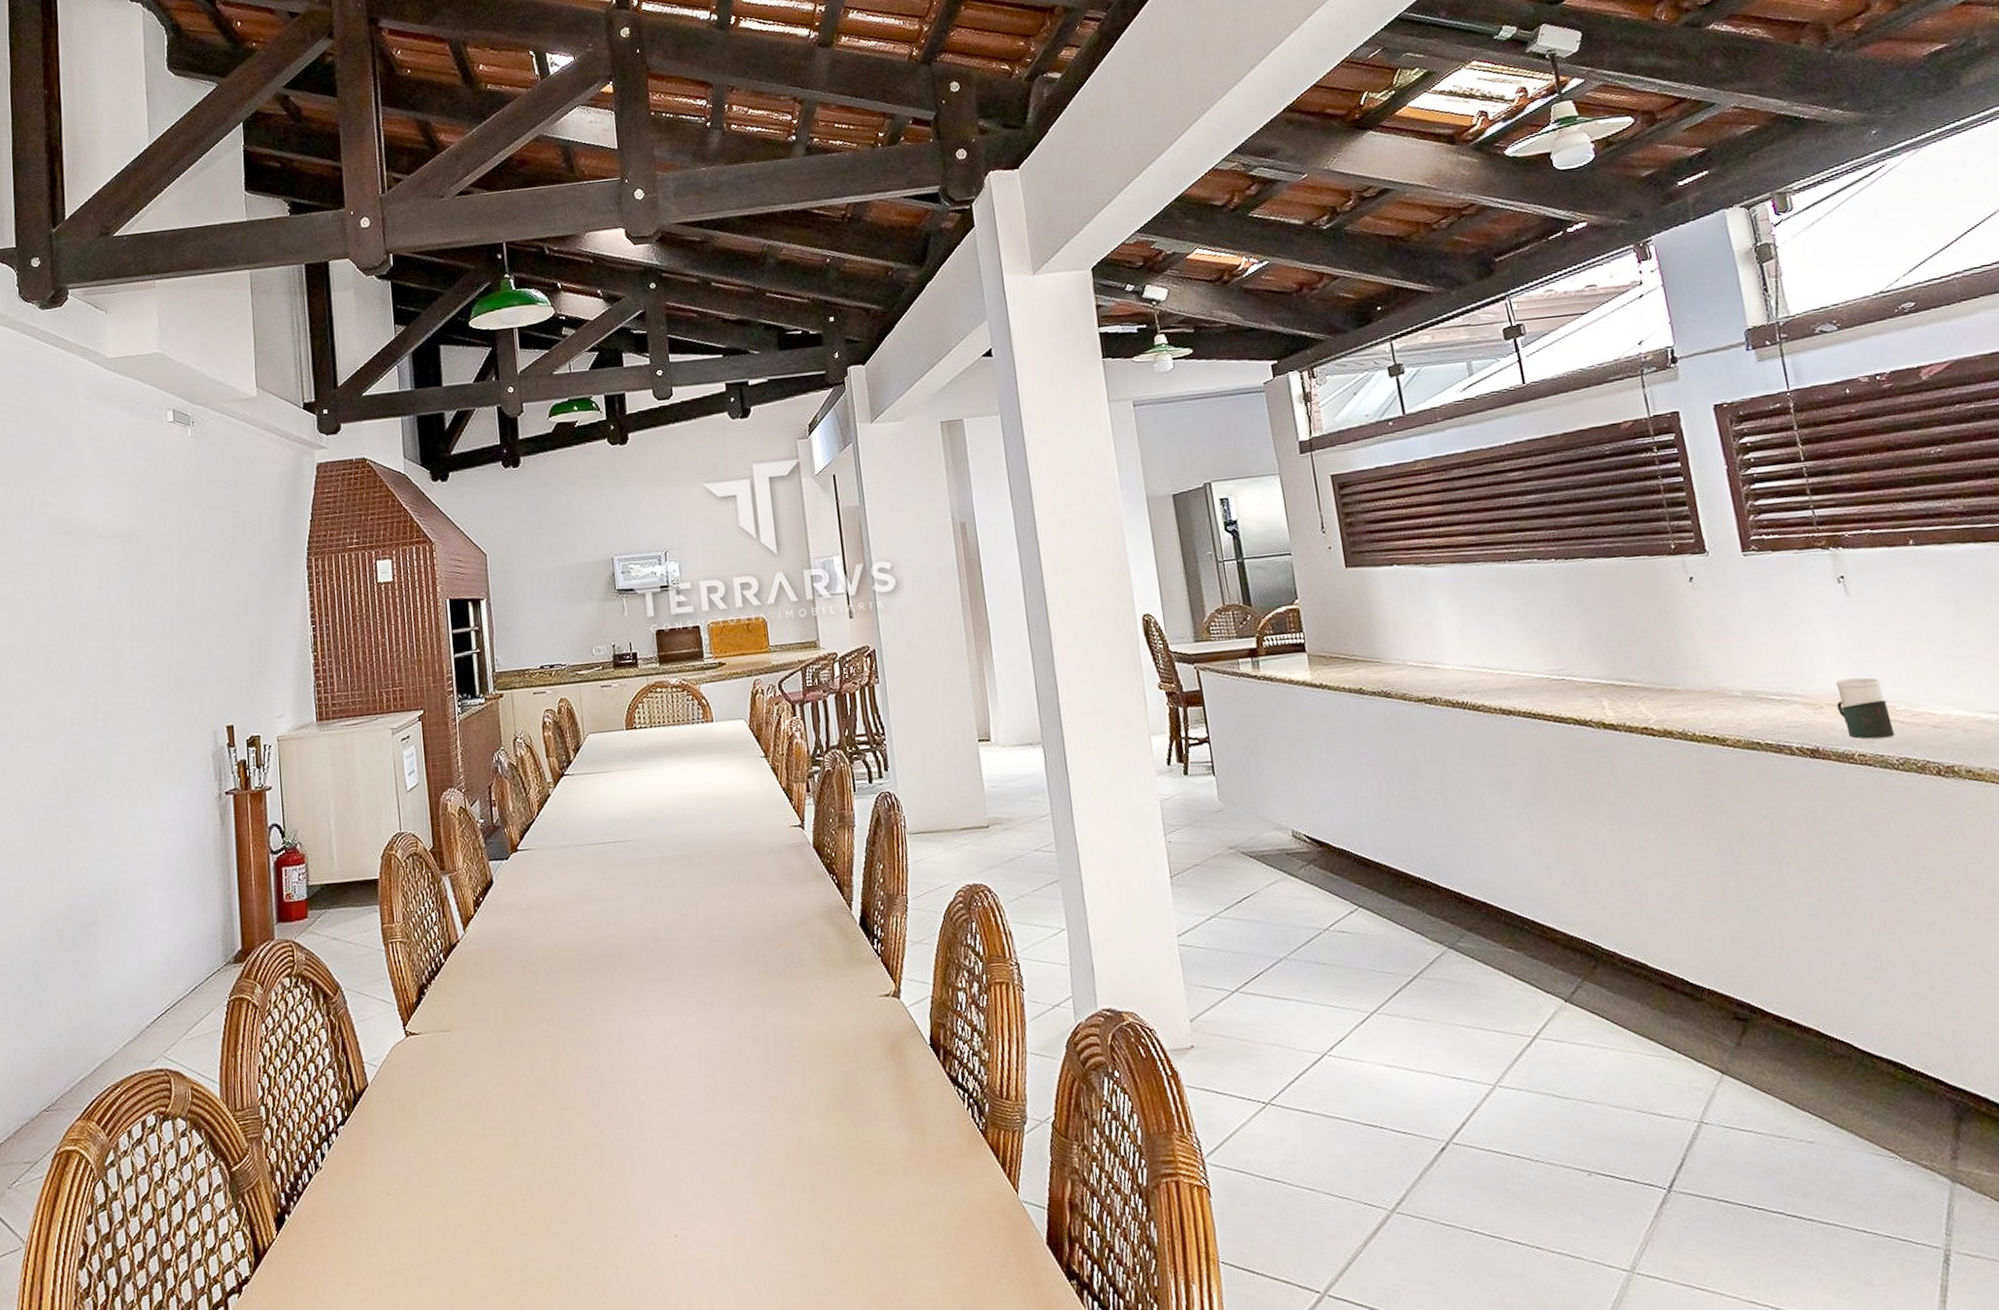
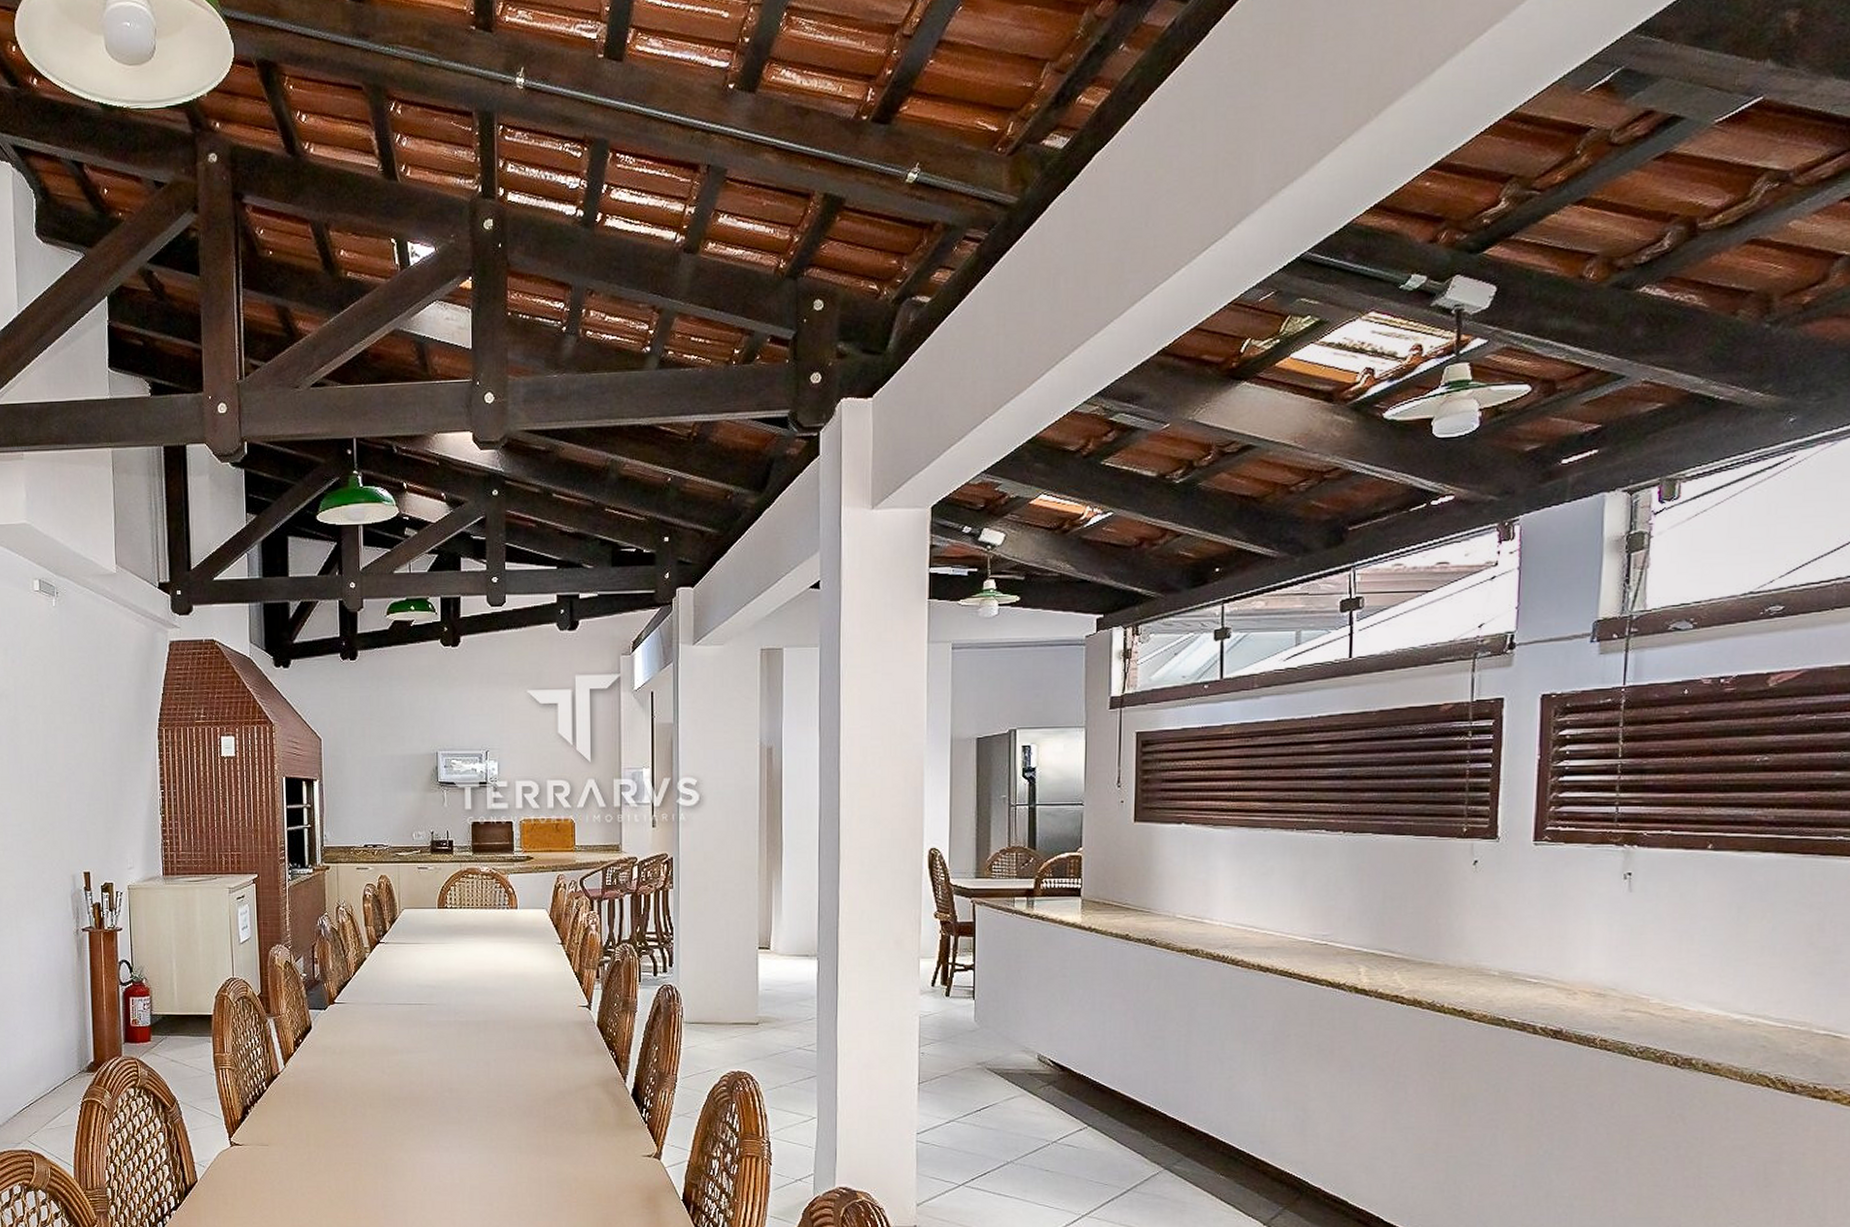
cup: present [1836,677,1895,739] -> none [1590,970,1643,1027]

